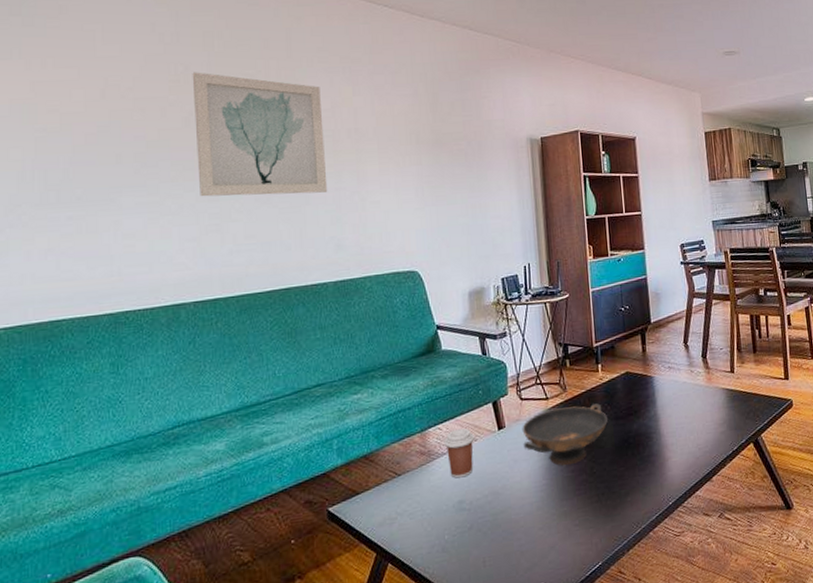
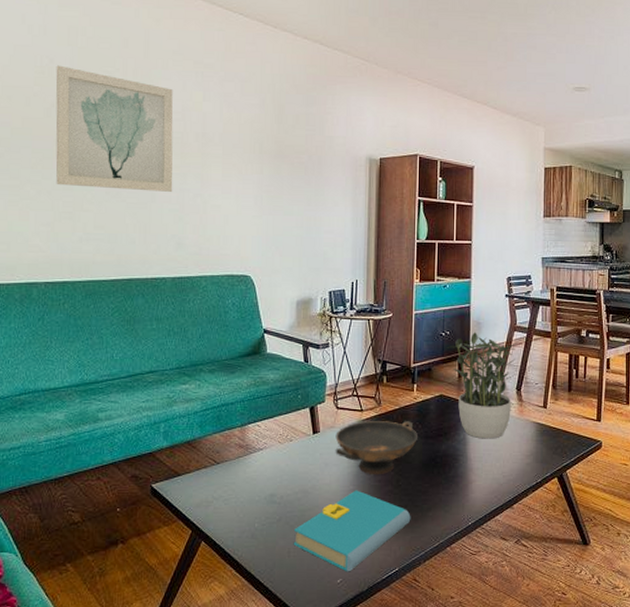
coffee cup: present [444,428,474,479] -> none [261,427,290,473]
book: none [487,484,610,575] -> present [293,490,411,572]
potted plant: none [626,303,699,413] -> present [445,332,519,439]

